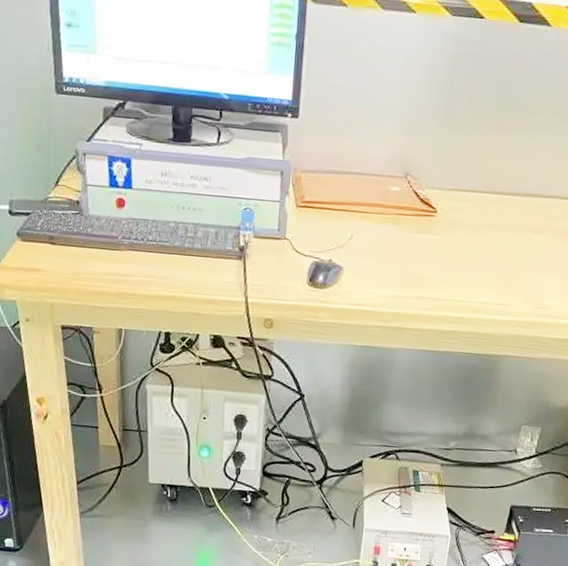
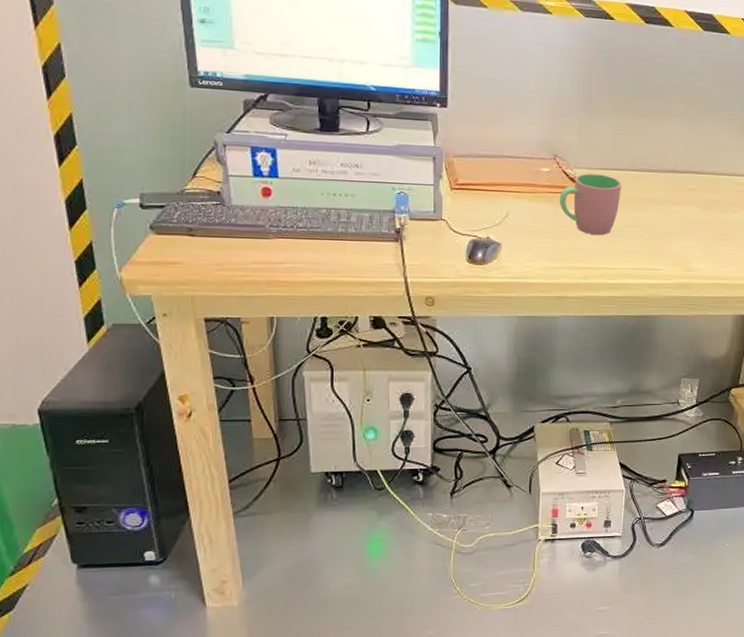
cup: none [406,194,477,263] -> present [559,173,622,235]

